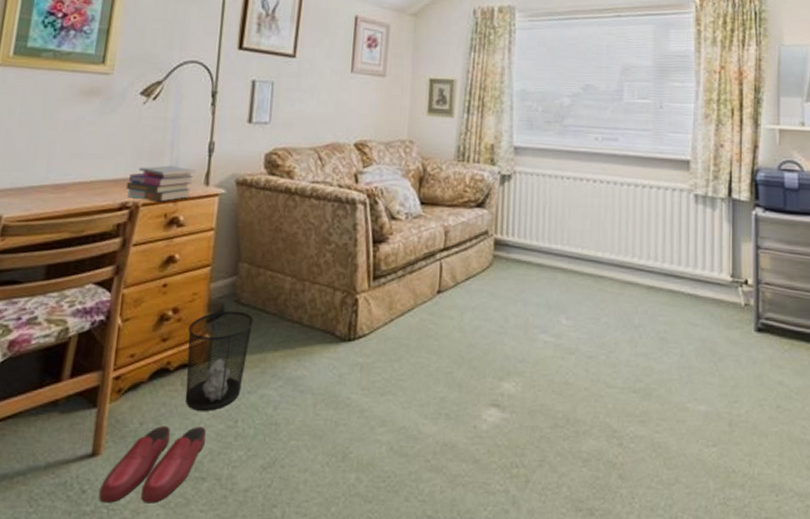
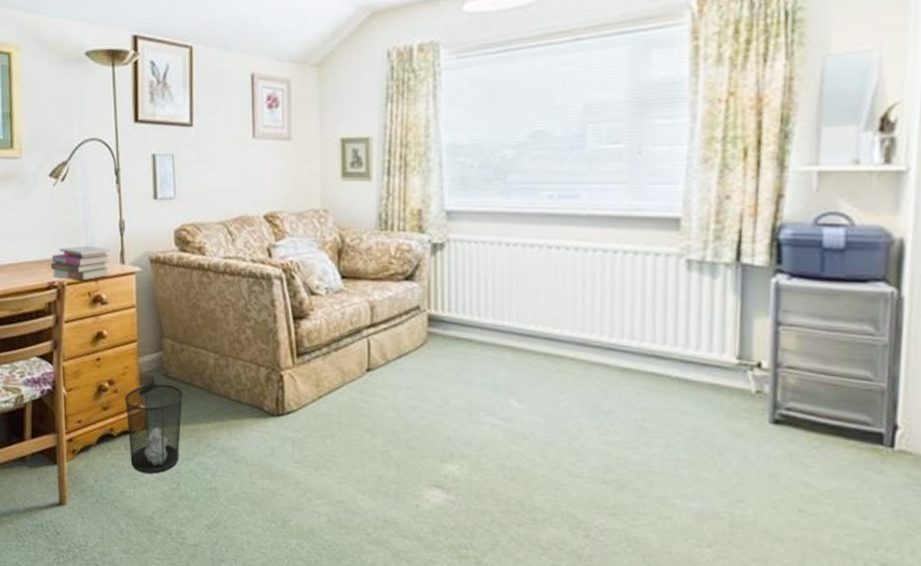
slippers: present [99,426,206,504] -> none [70,484,153,549]

